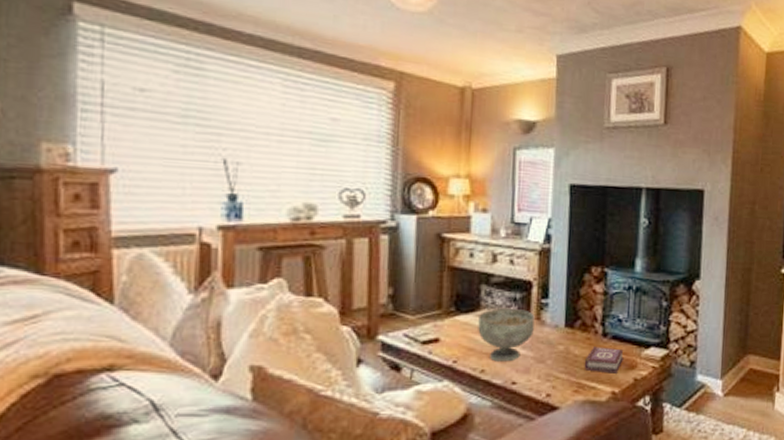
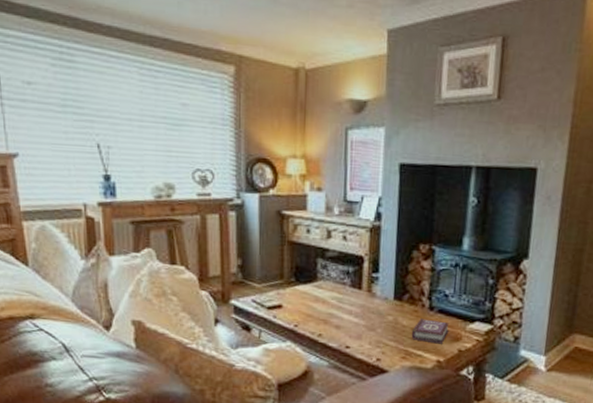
decorative bowl: present [478,309,535,362] -> none [315,280,366,328]

